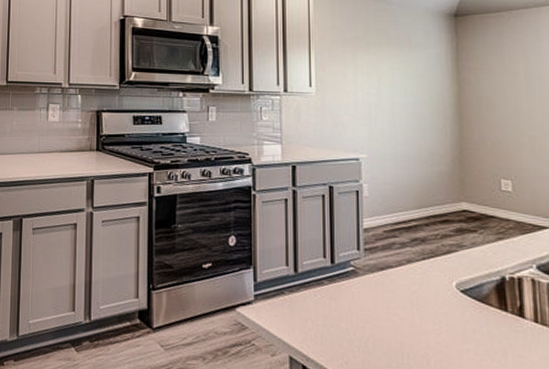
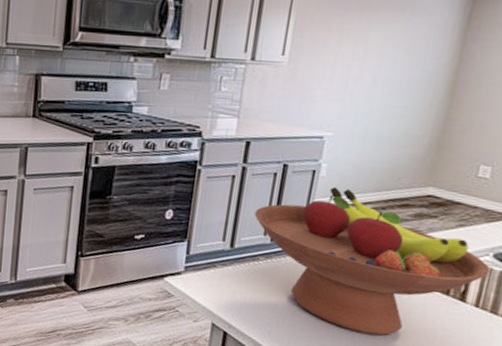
fruit bowl: none [311,206,538,360] -> present [254,186,491,336]

